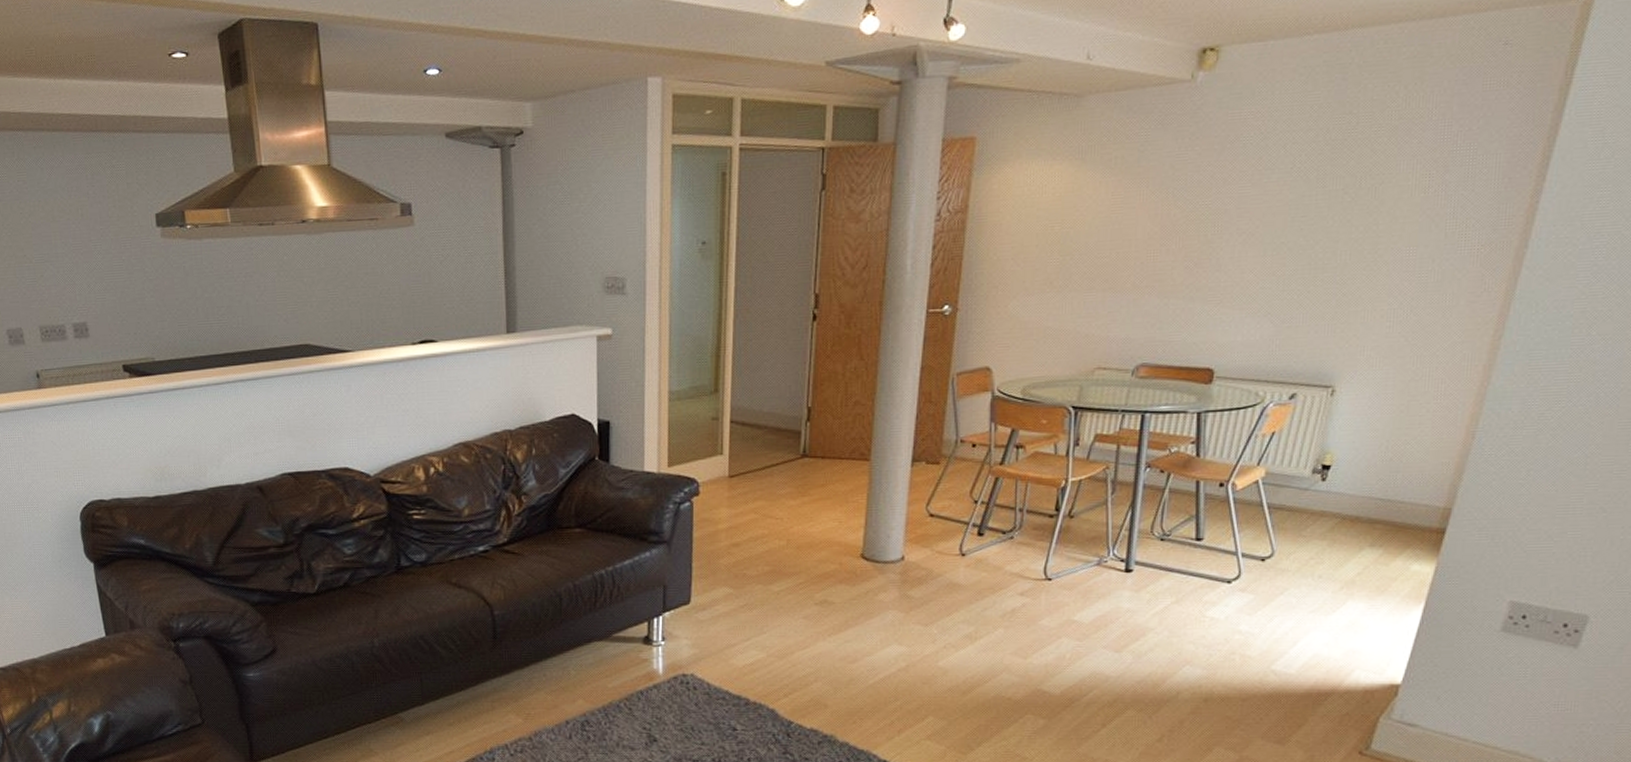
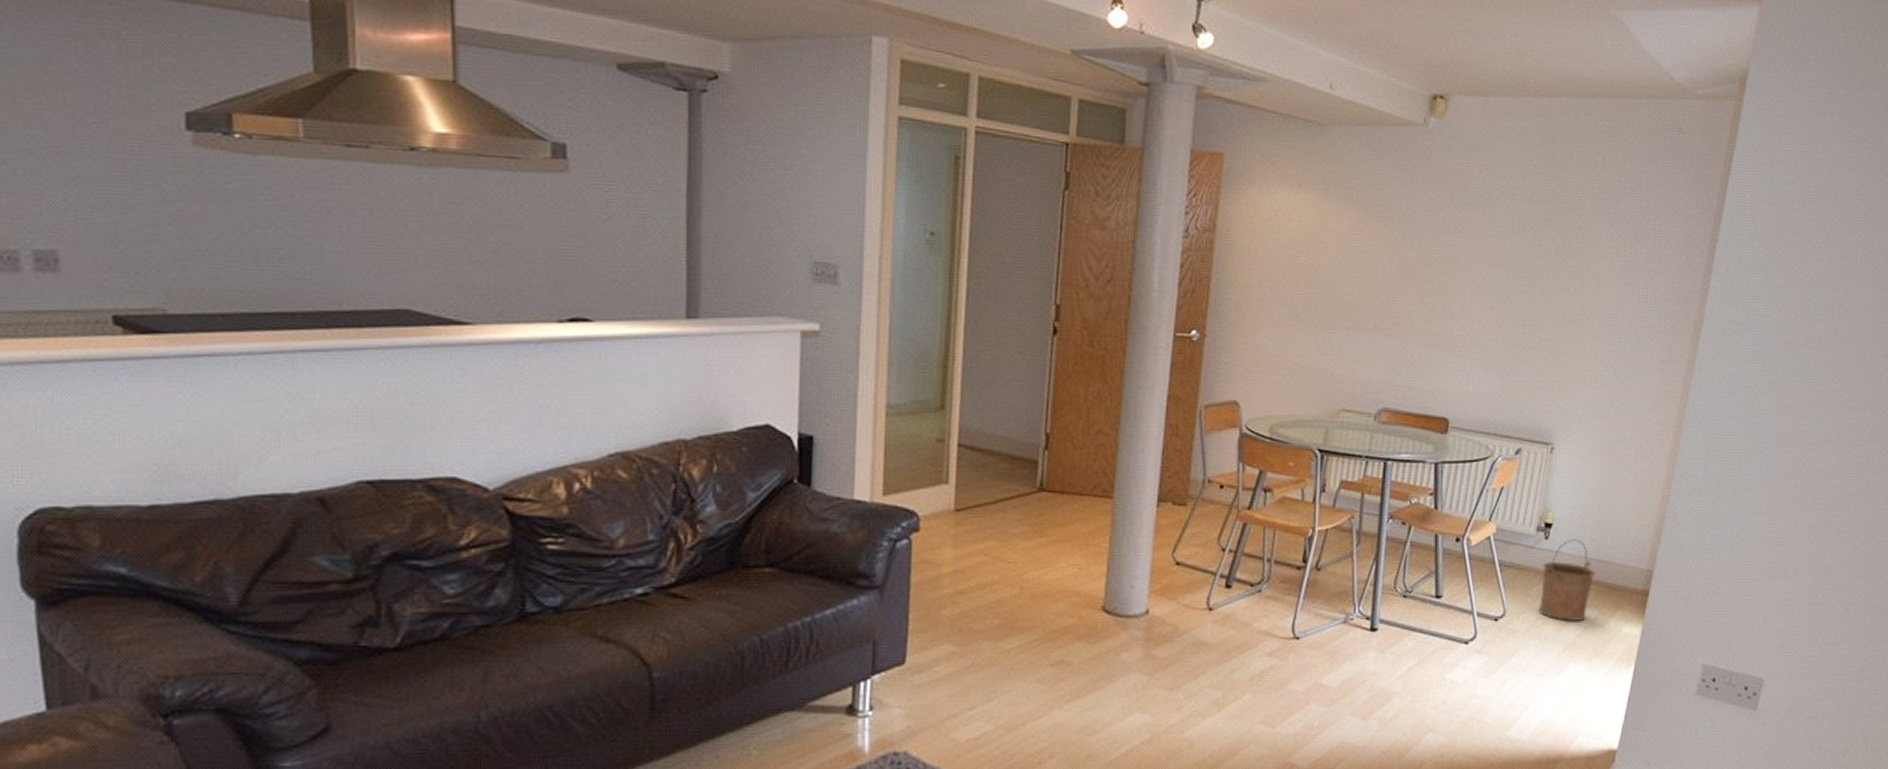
bucket: none [1312,479,1382,561] -> present [1538,538,1596,622]

